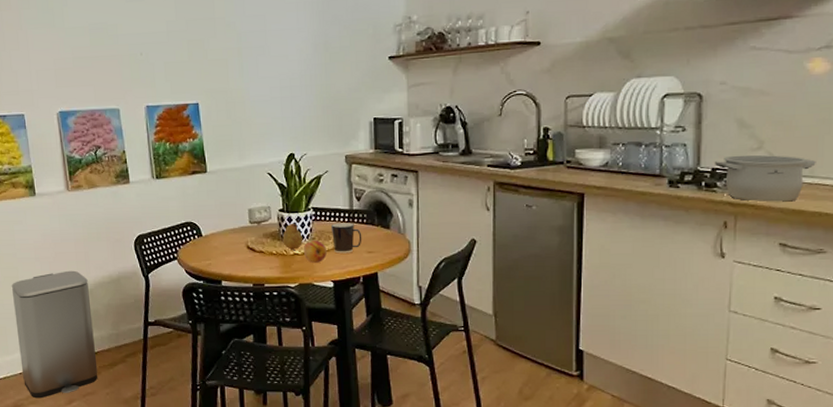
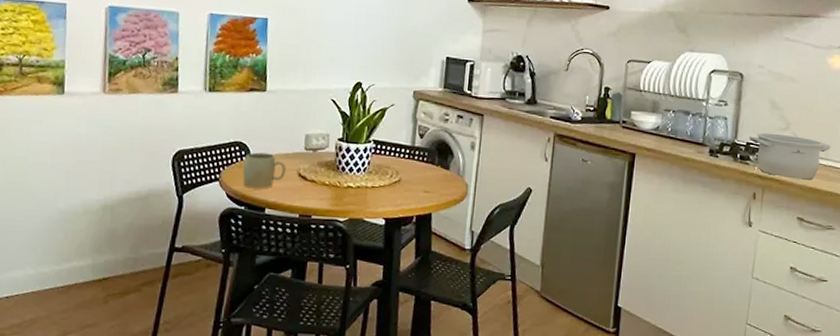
pedal bin: present [11,270,98,397] -> none [9,182,111,328]
mug: none [196,230,236,264] -> present [242,152,286,189]
fruit: present [282,220,303,250] -> none [337,151,359,182]
fruit: present [303,241,328,264] -> none [357,174,383,199]
mug: present [331,222,362,254] -> none [389,158,421,191]

